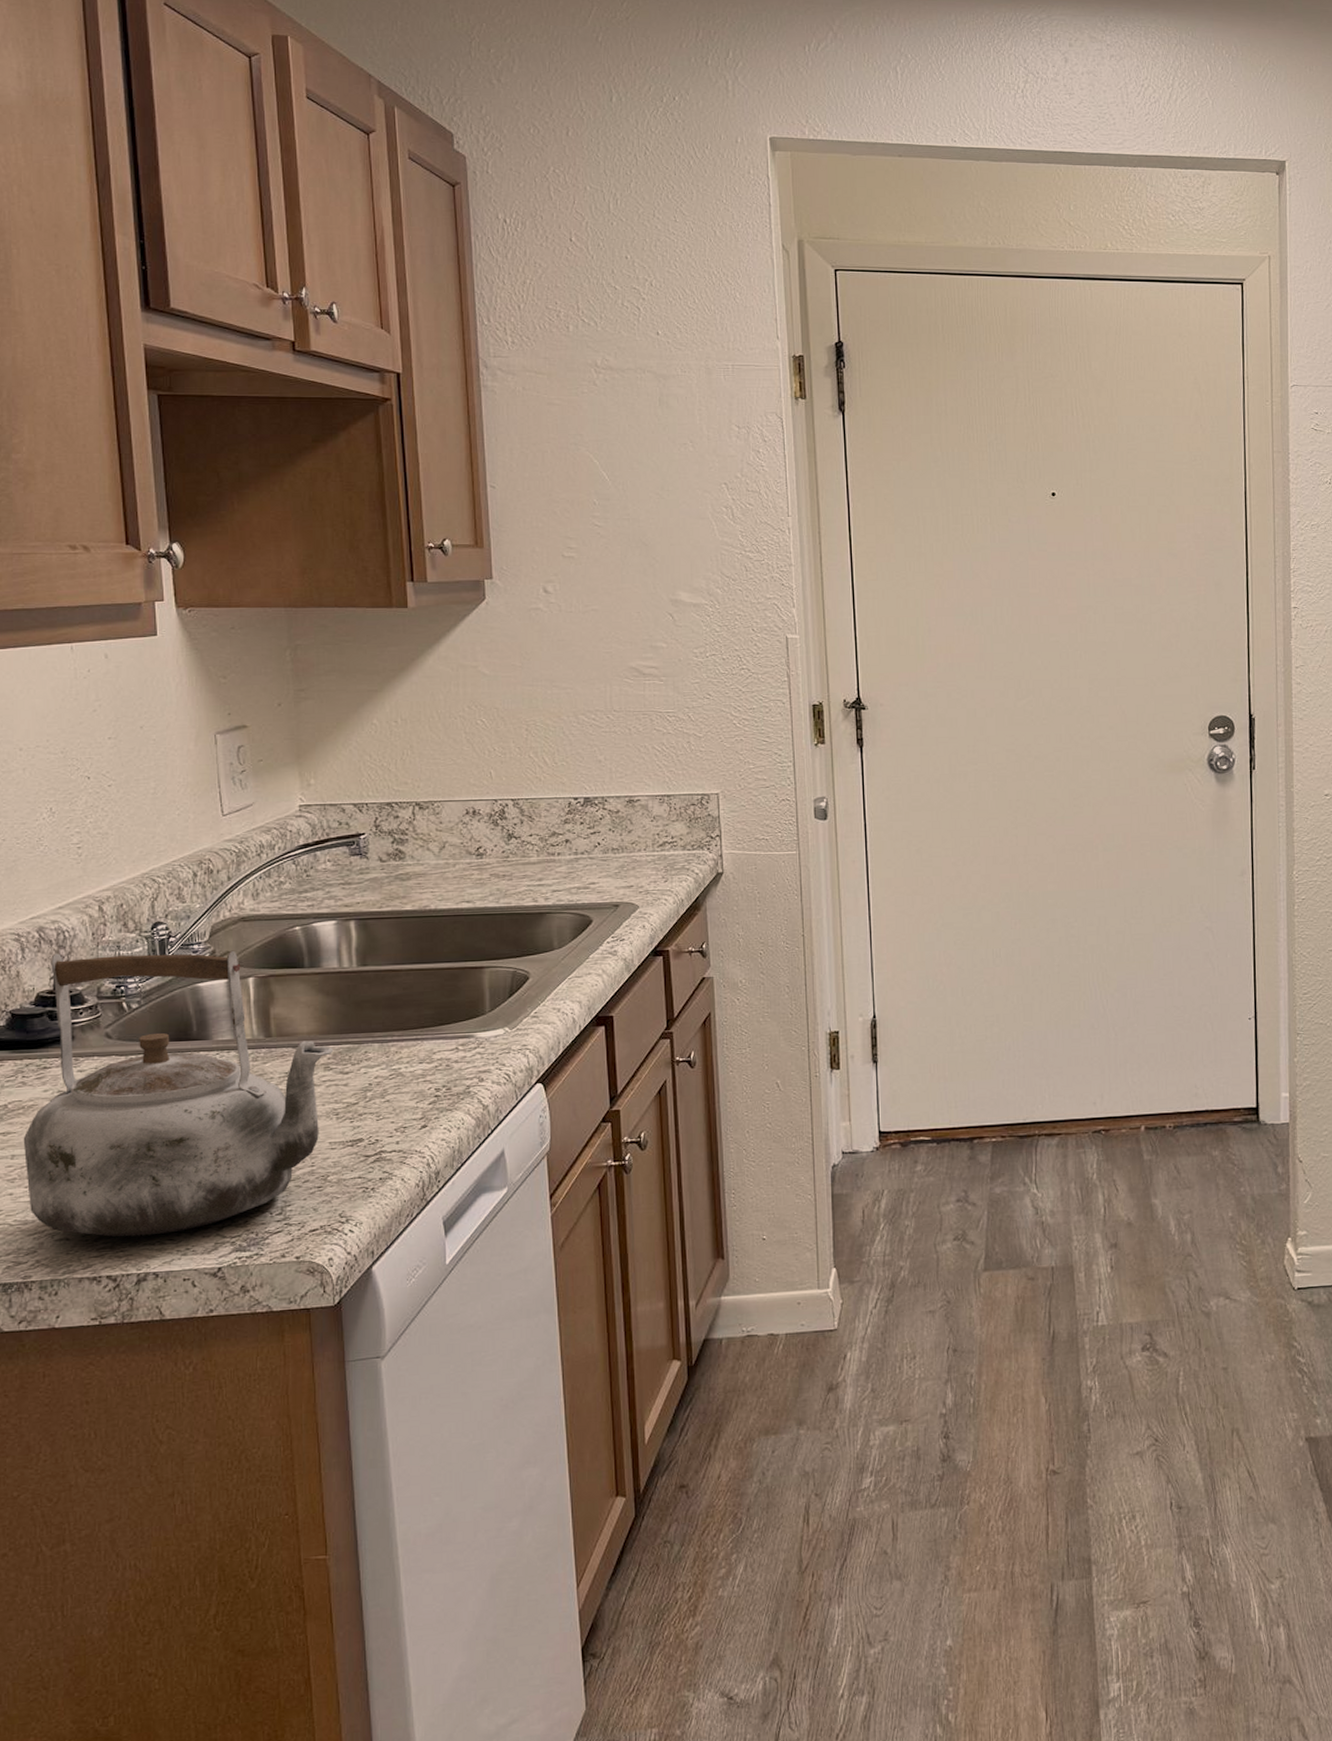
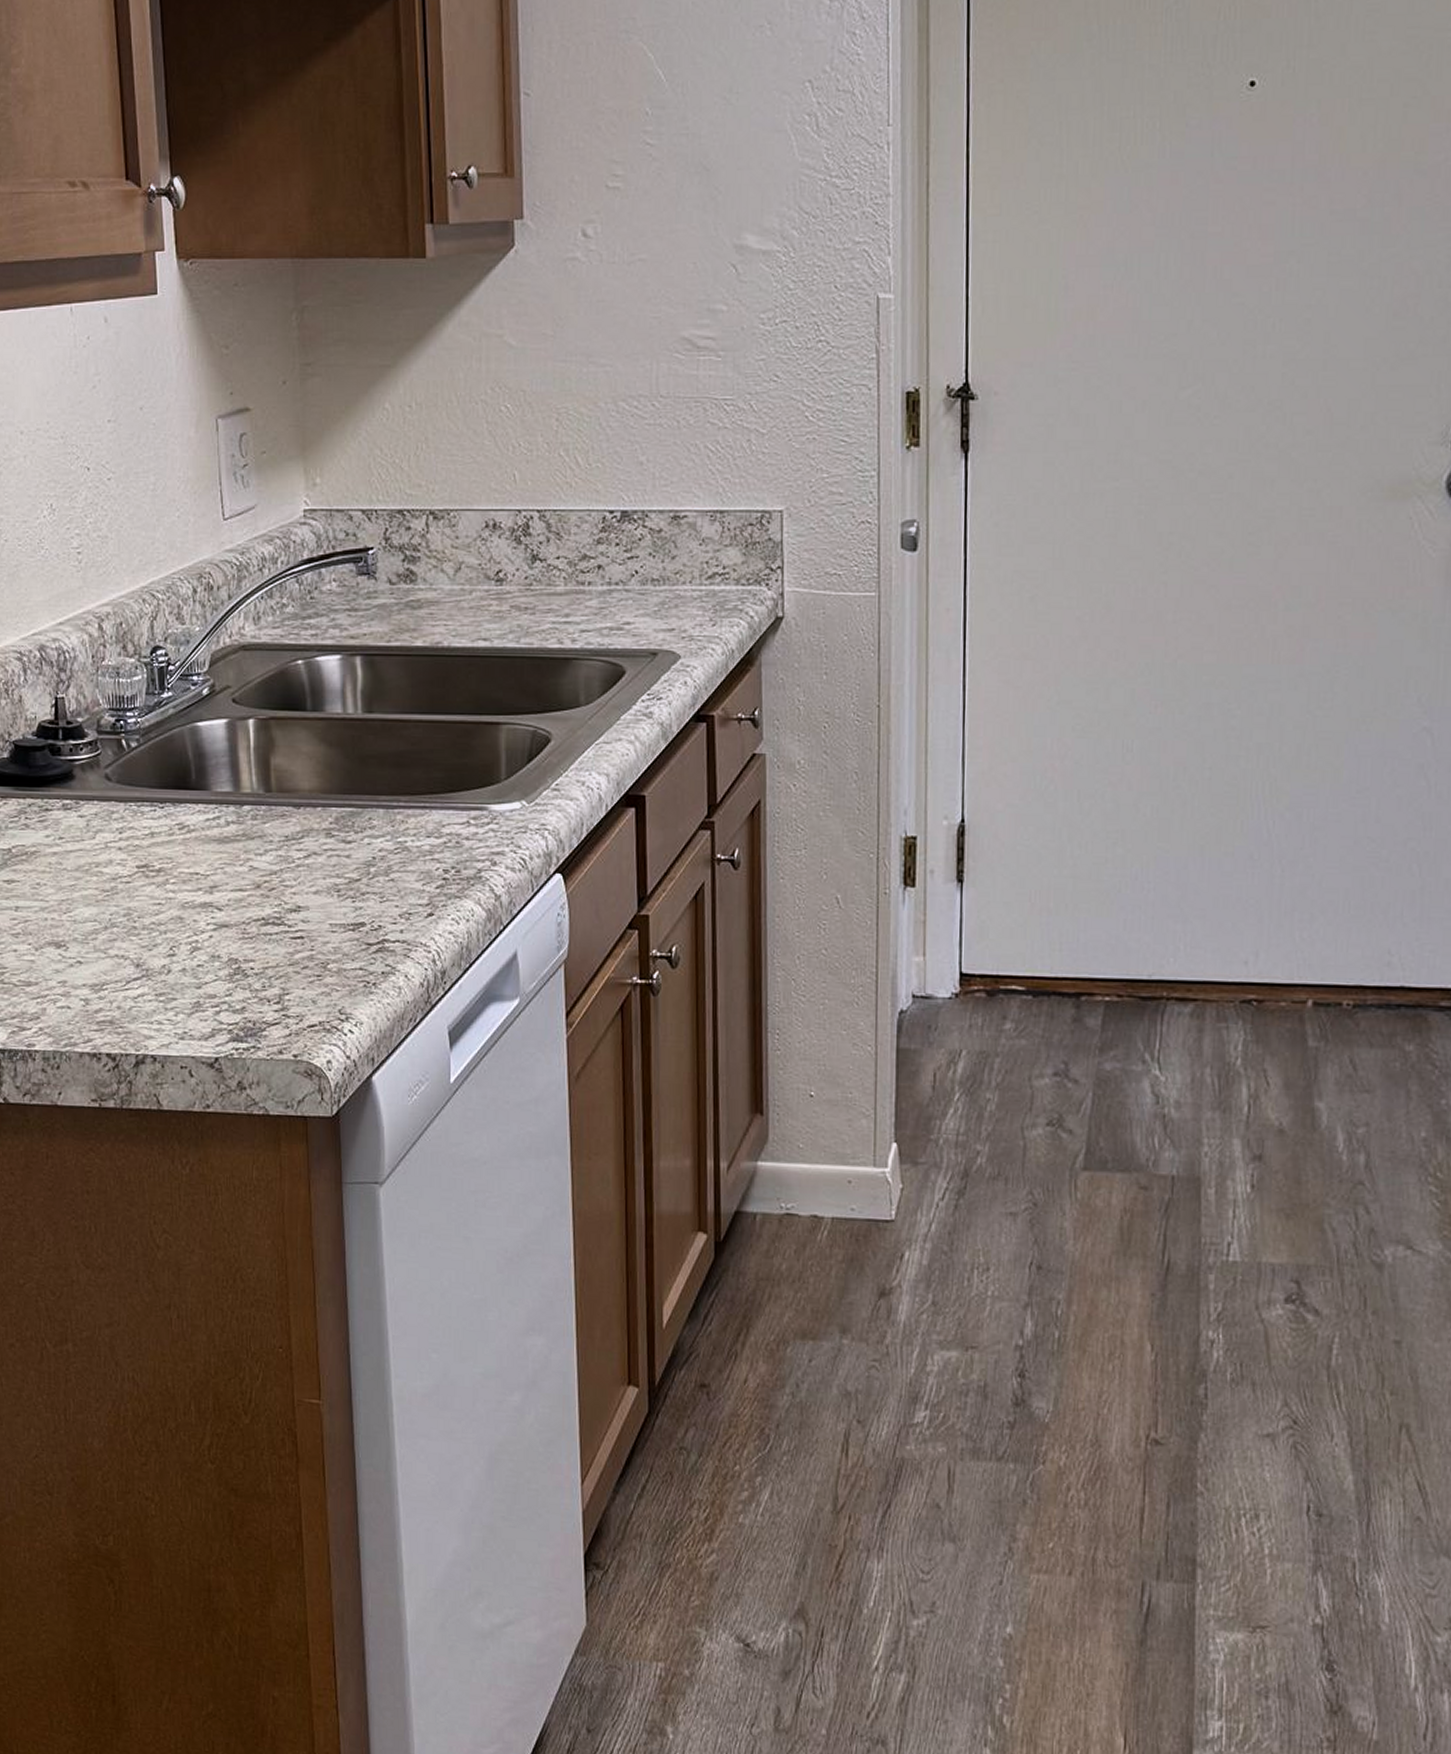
kettle: present [23,950,334,1237] -> none [26,677,336,1013]

